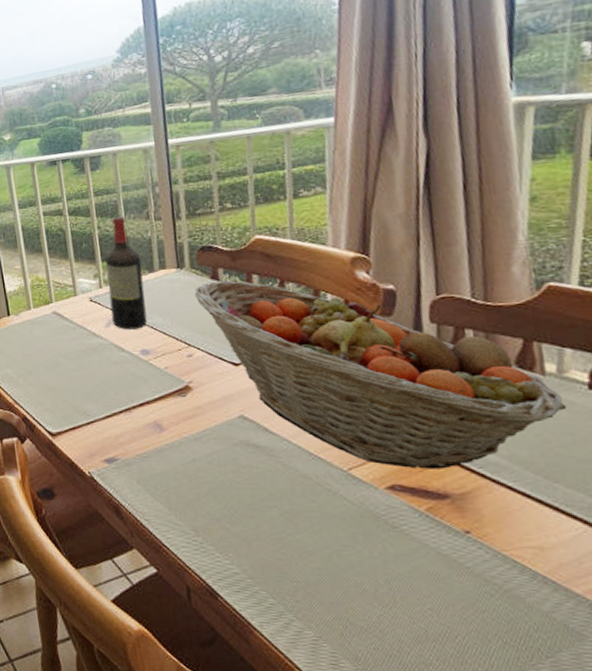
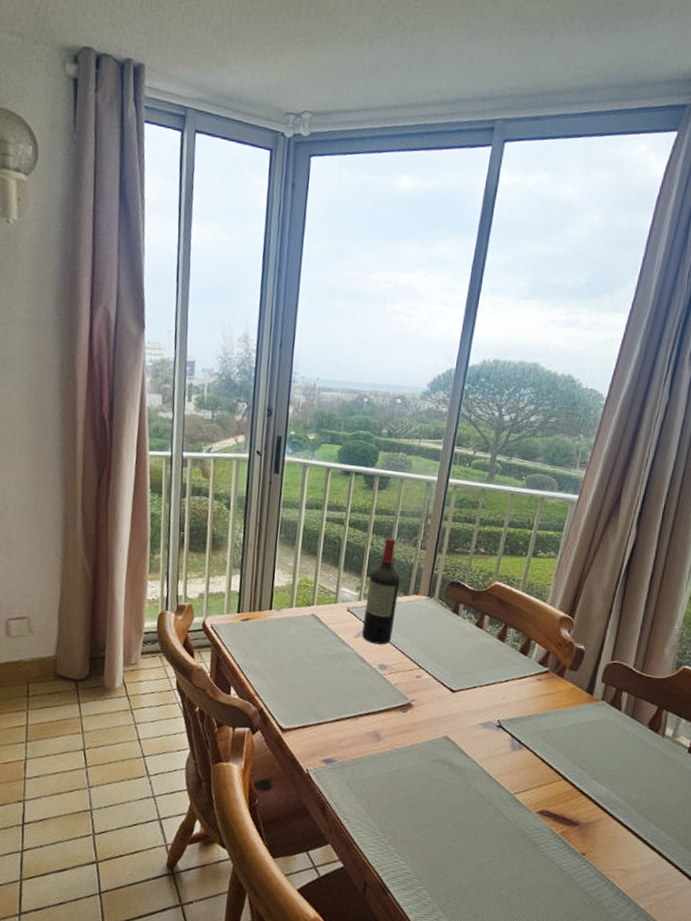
fruit basket: present [194,280,567,469] -> none [435,614,672,802]

